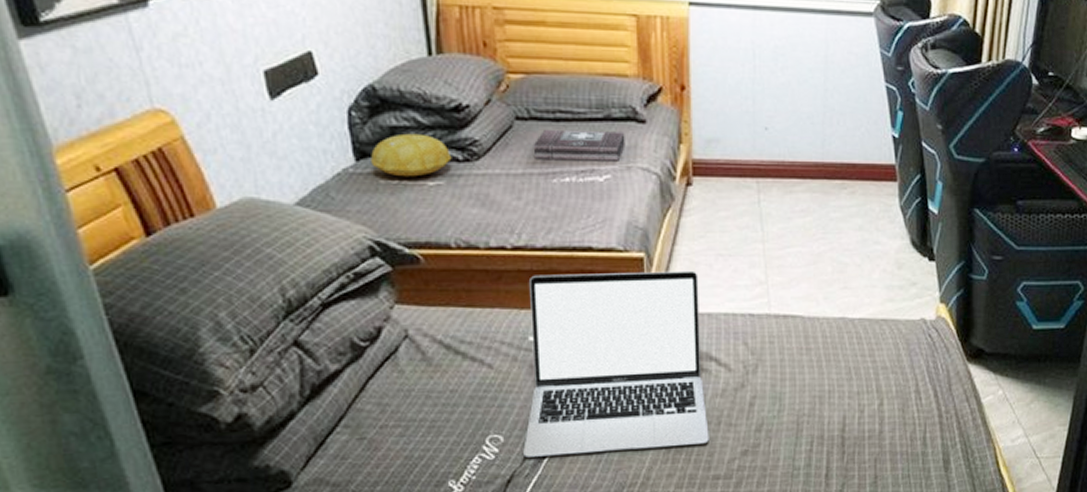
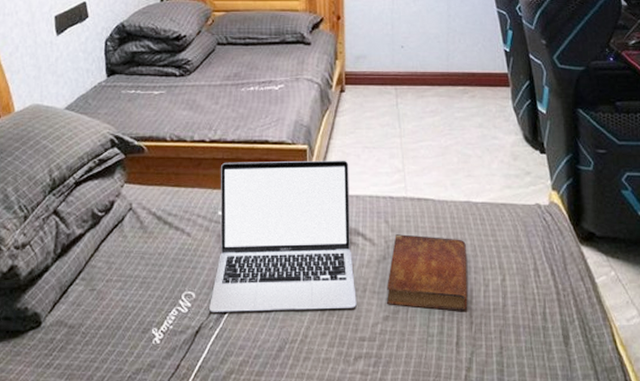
cushion: present [369,133,452,177] -> none [116,56,172,88]
first aid kit: present [533,129,625,161] -> none [228,51,295,75]
bible: none [746,357,840,441] -> present [387,234,468,311]

